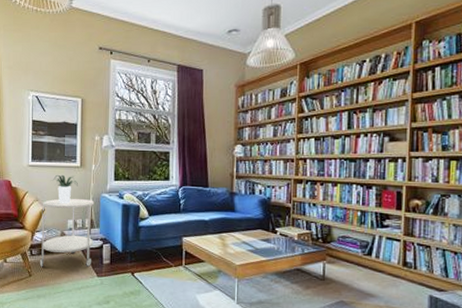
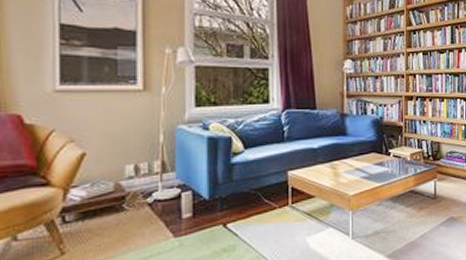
side table: present [40,198,95,267] -> none [80,133,167,238]
potted plant: present [52,174,78,204] -> none [97,102,140,143]

